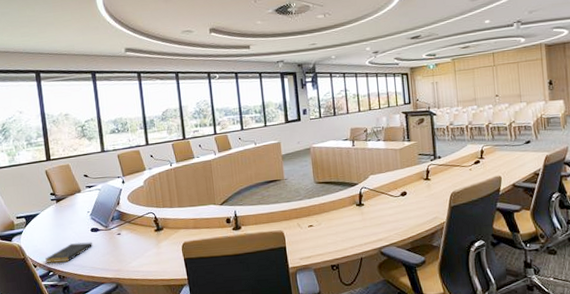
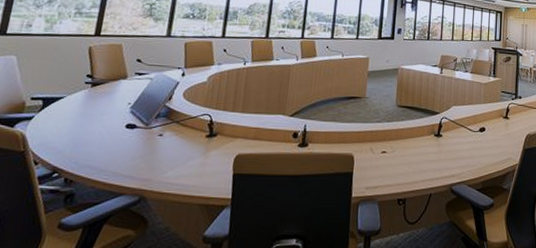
book: present [45,242,93,263] -> none [52,140,124,162]

